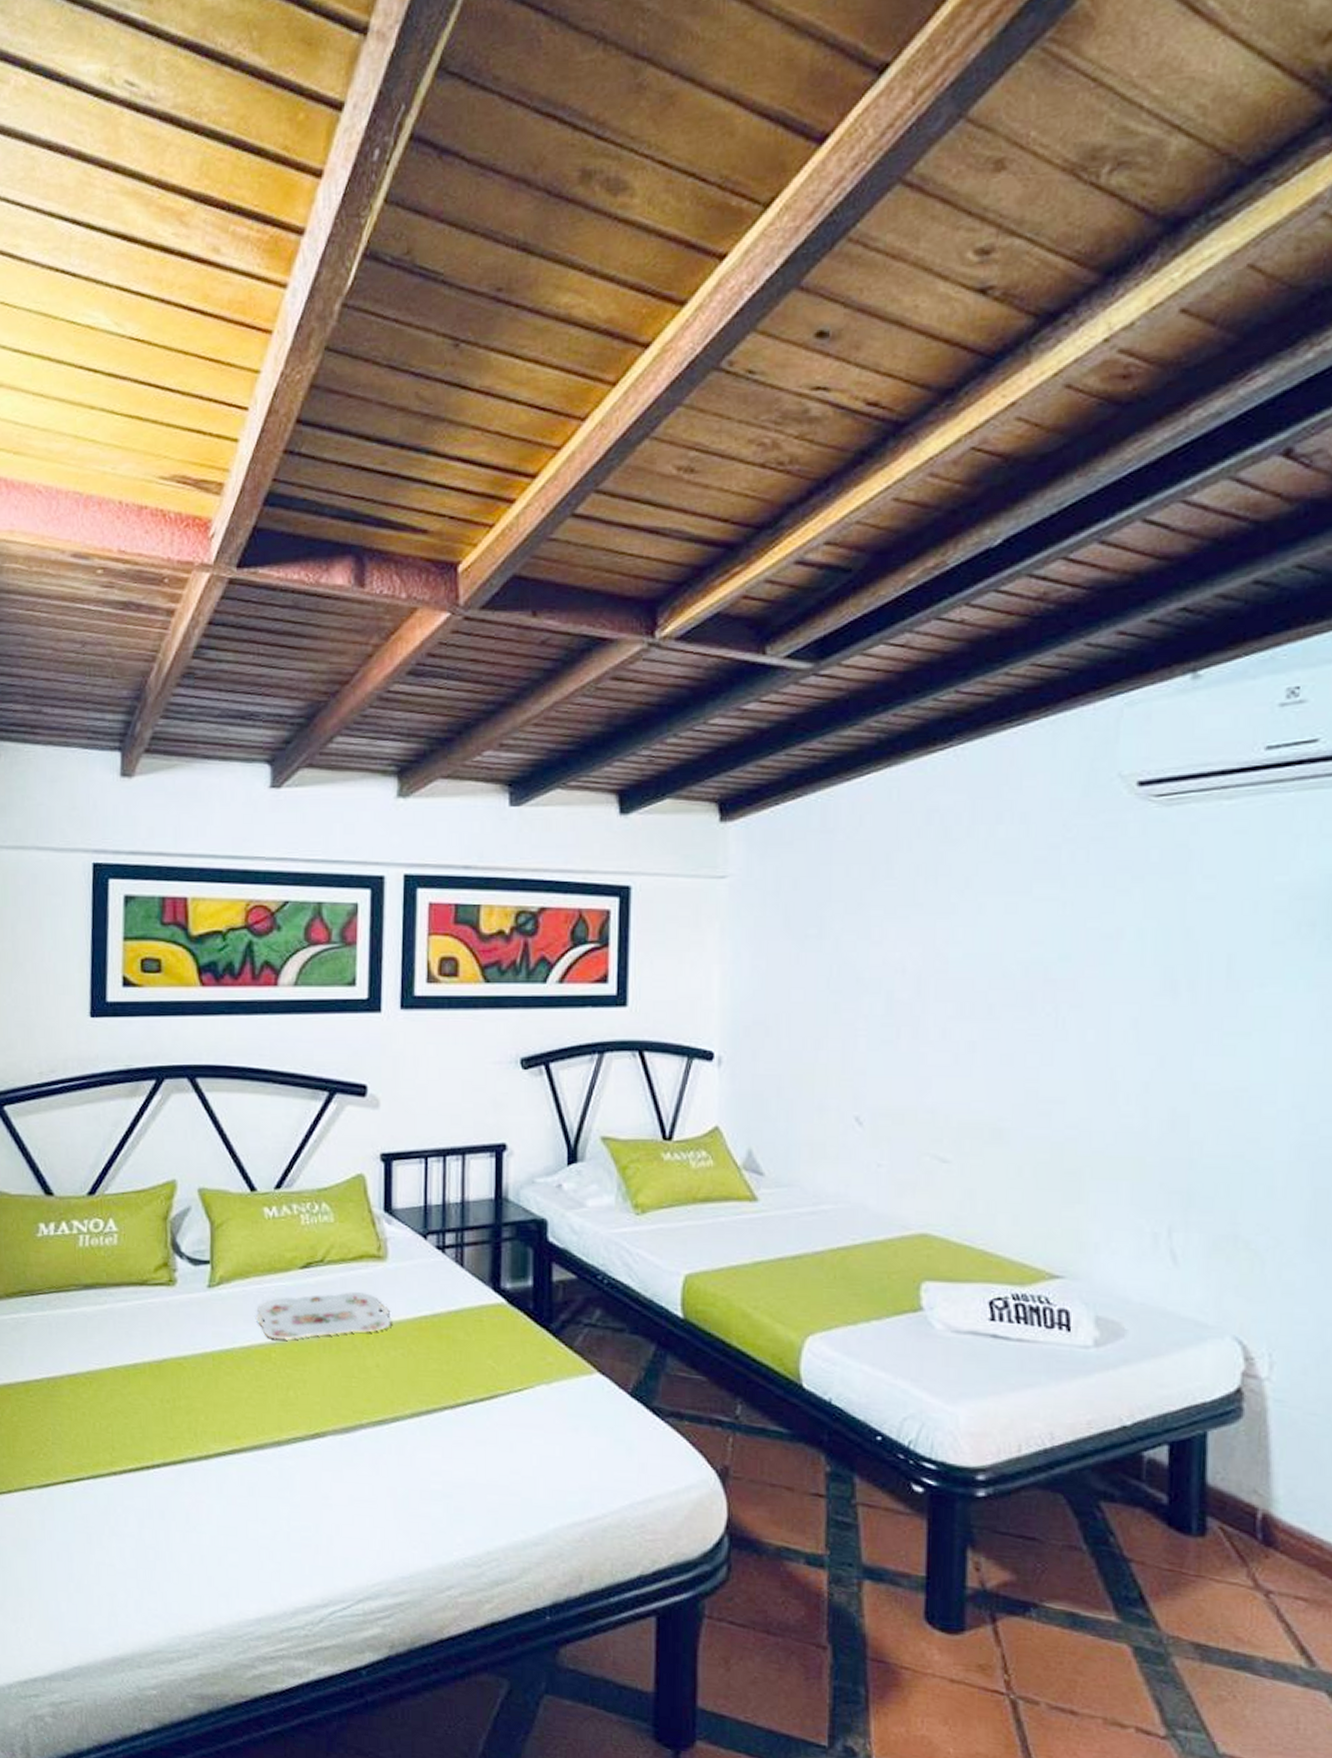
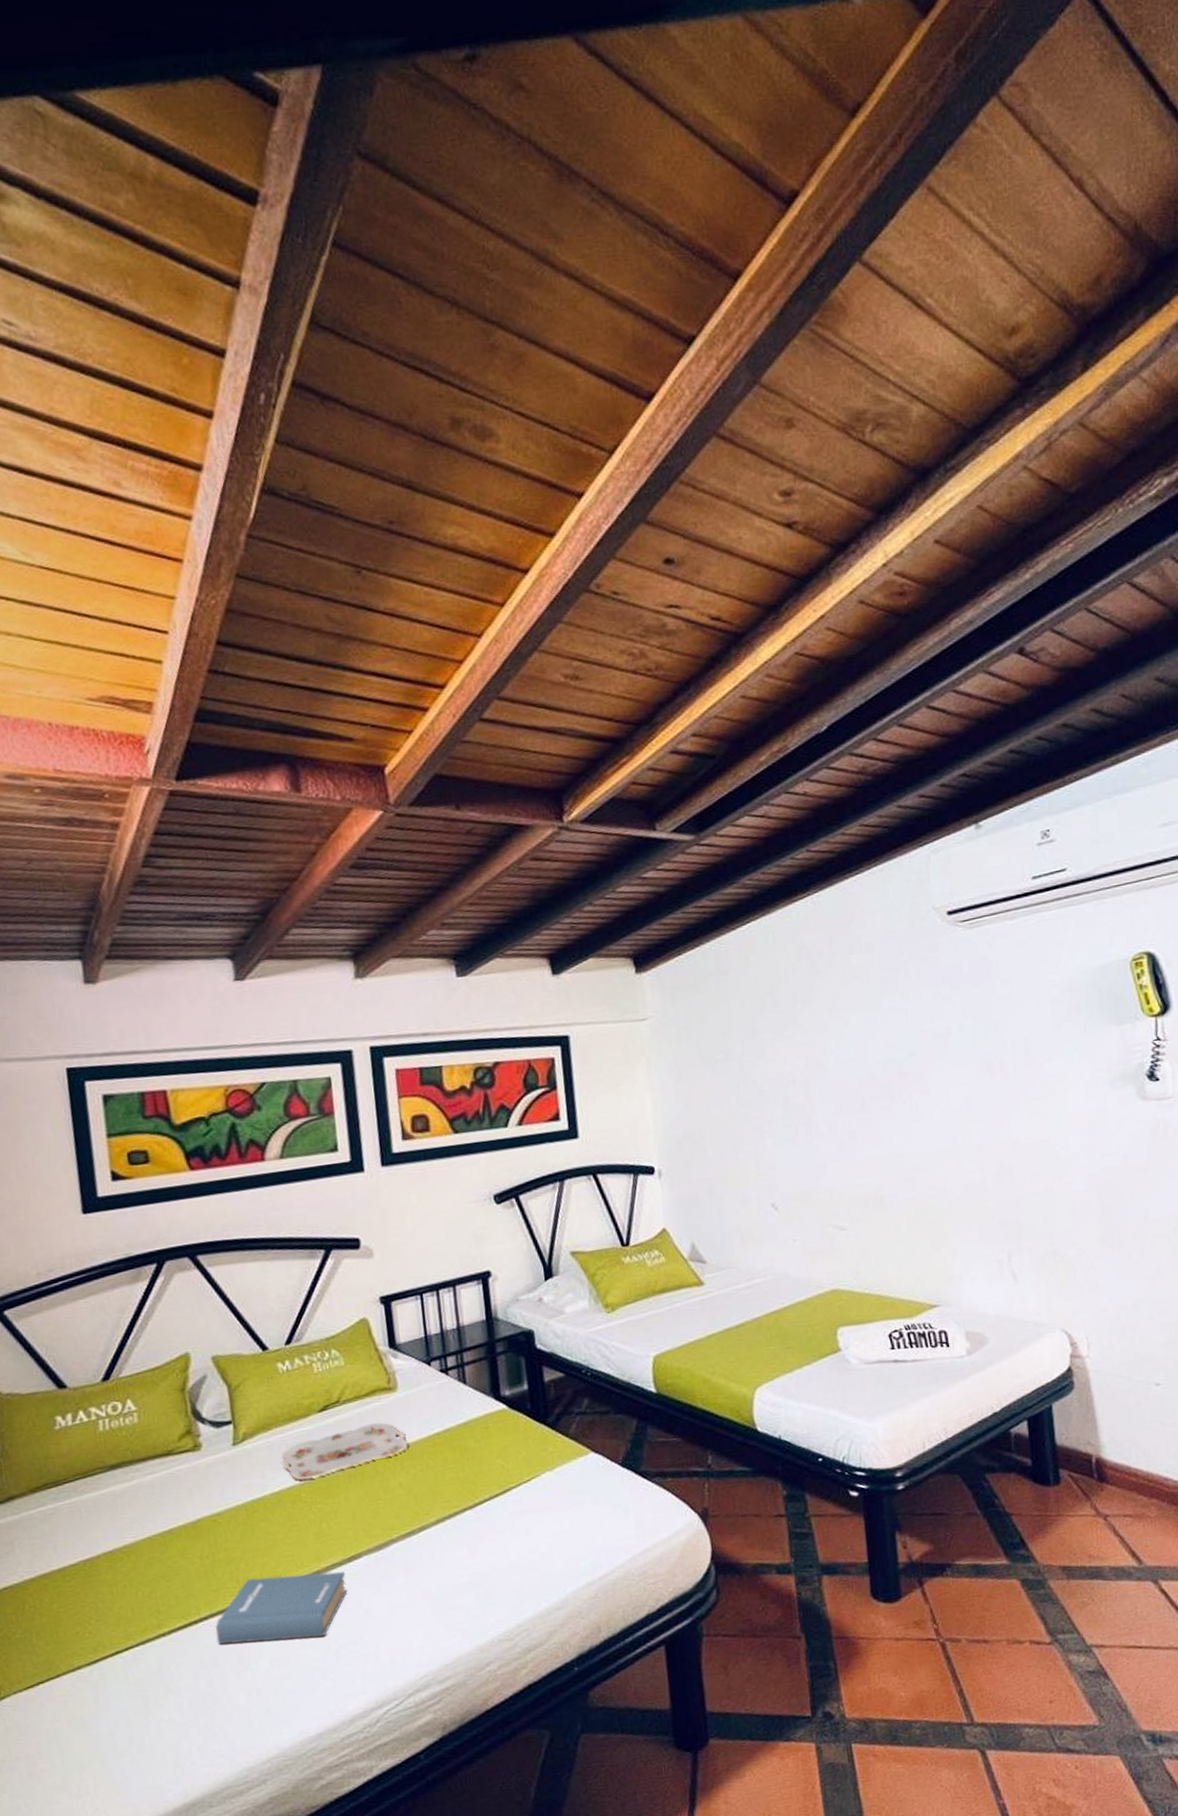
hardback book: none [167,1434,306,1515] -> present [216,1572,347,1644]

